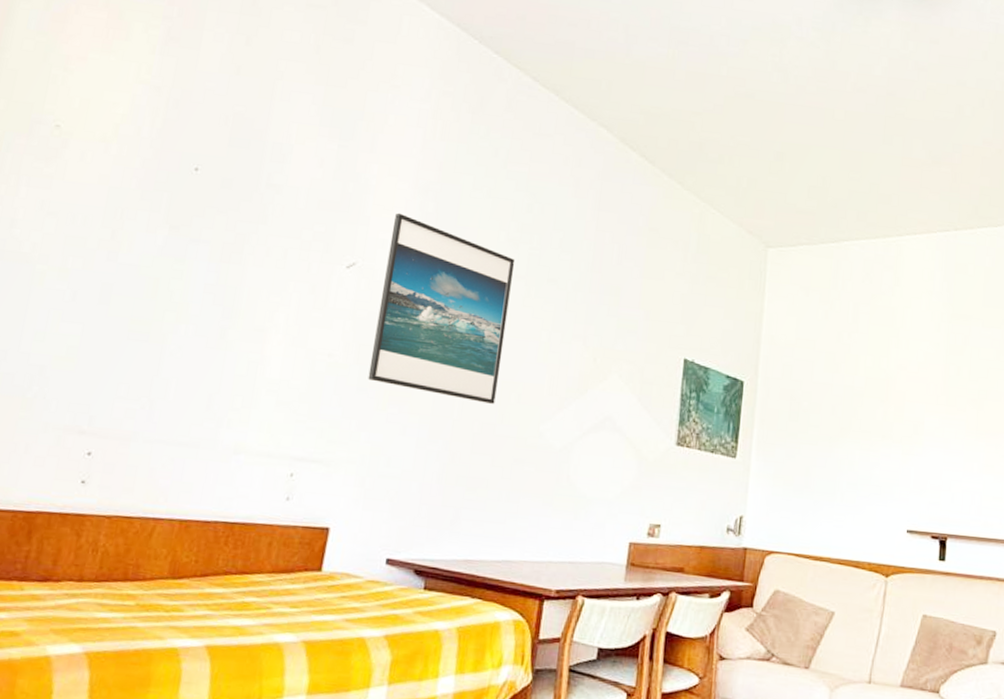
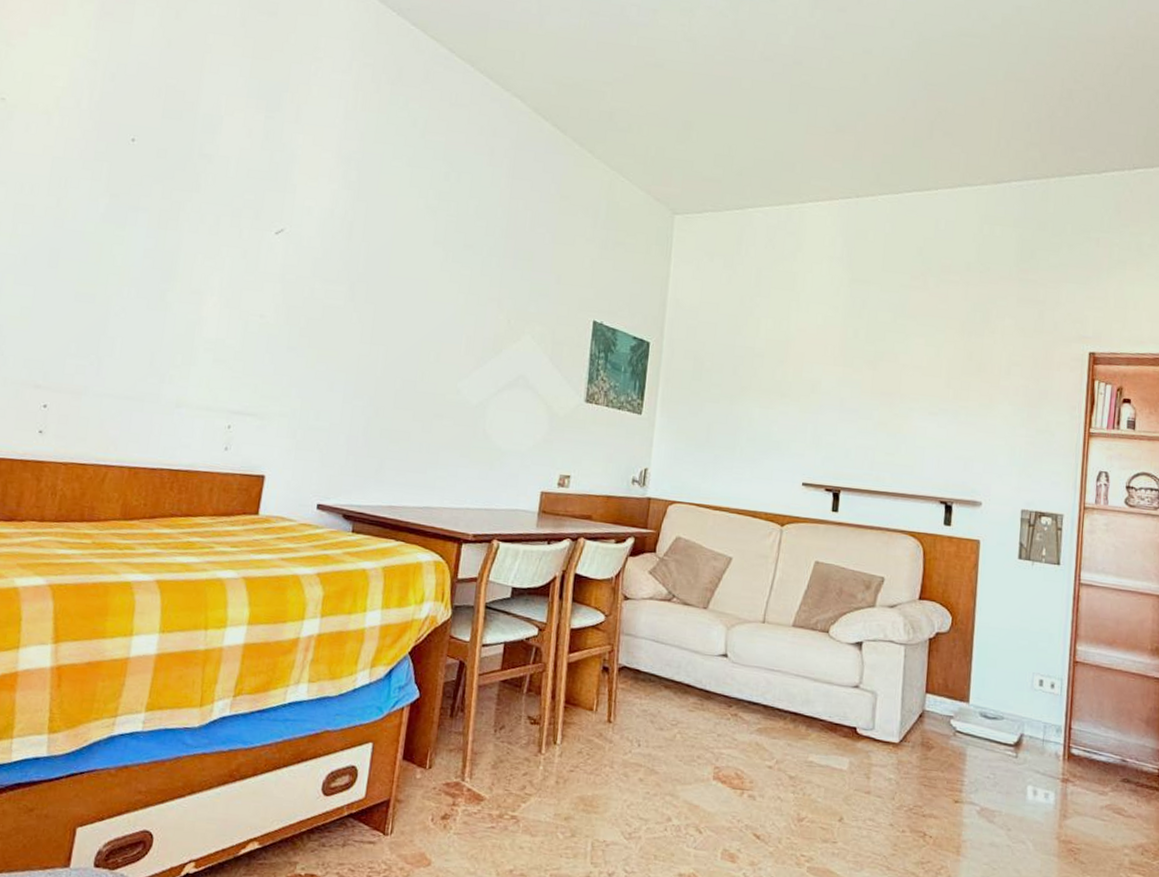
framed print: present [368,213,515,404] -> none [297,181,434,363]

